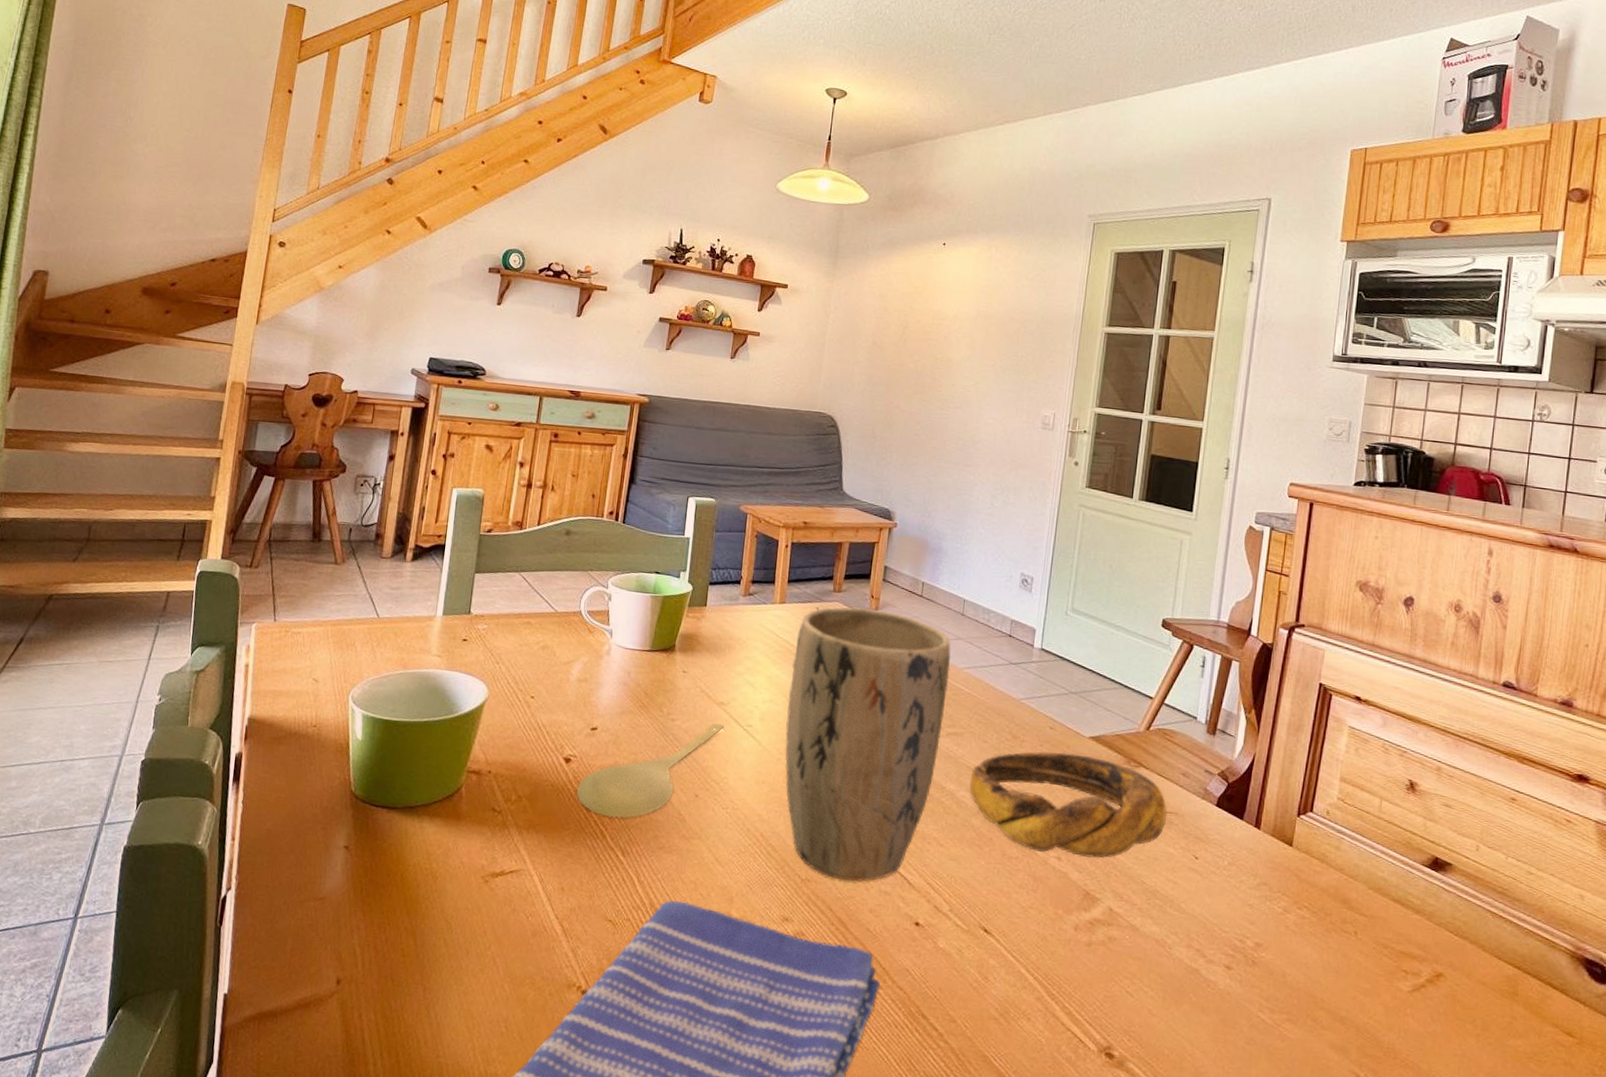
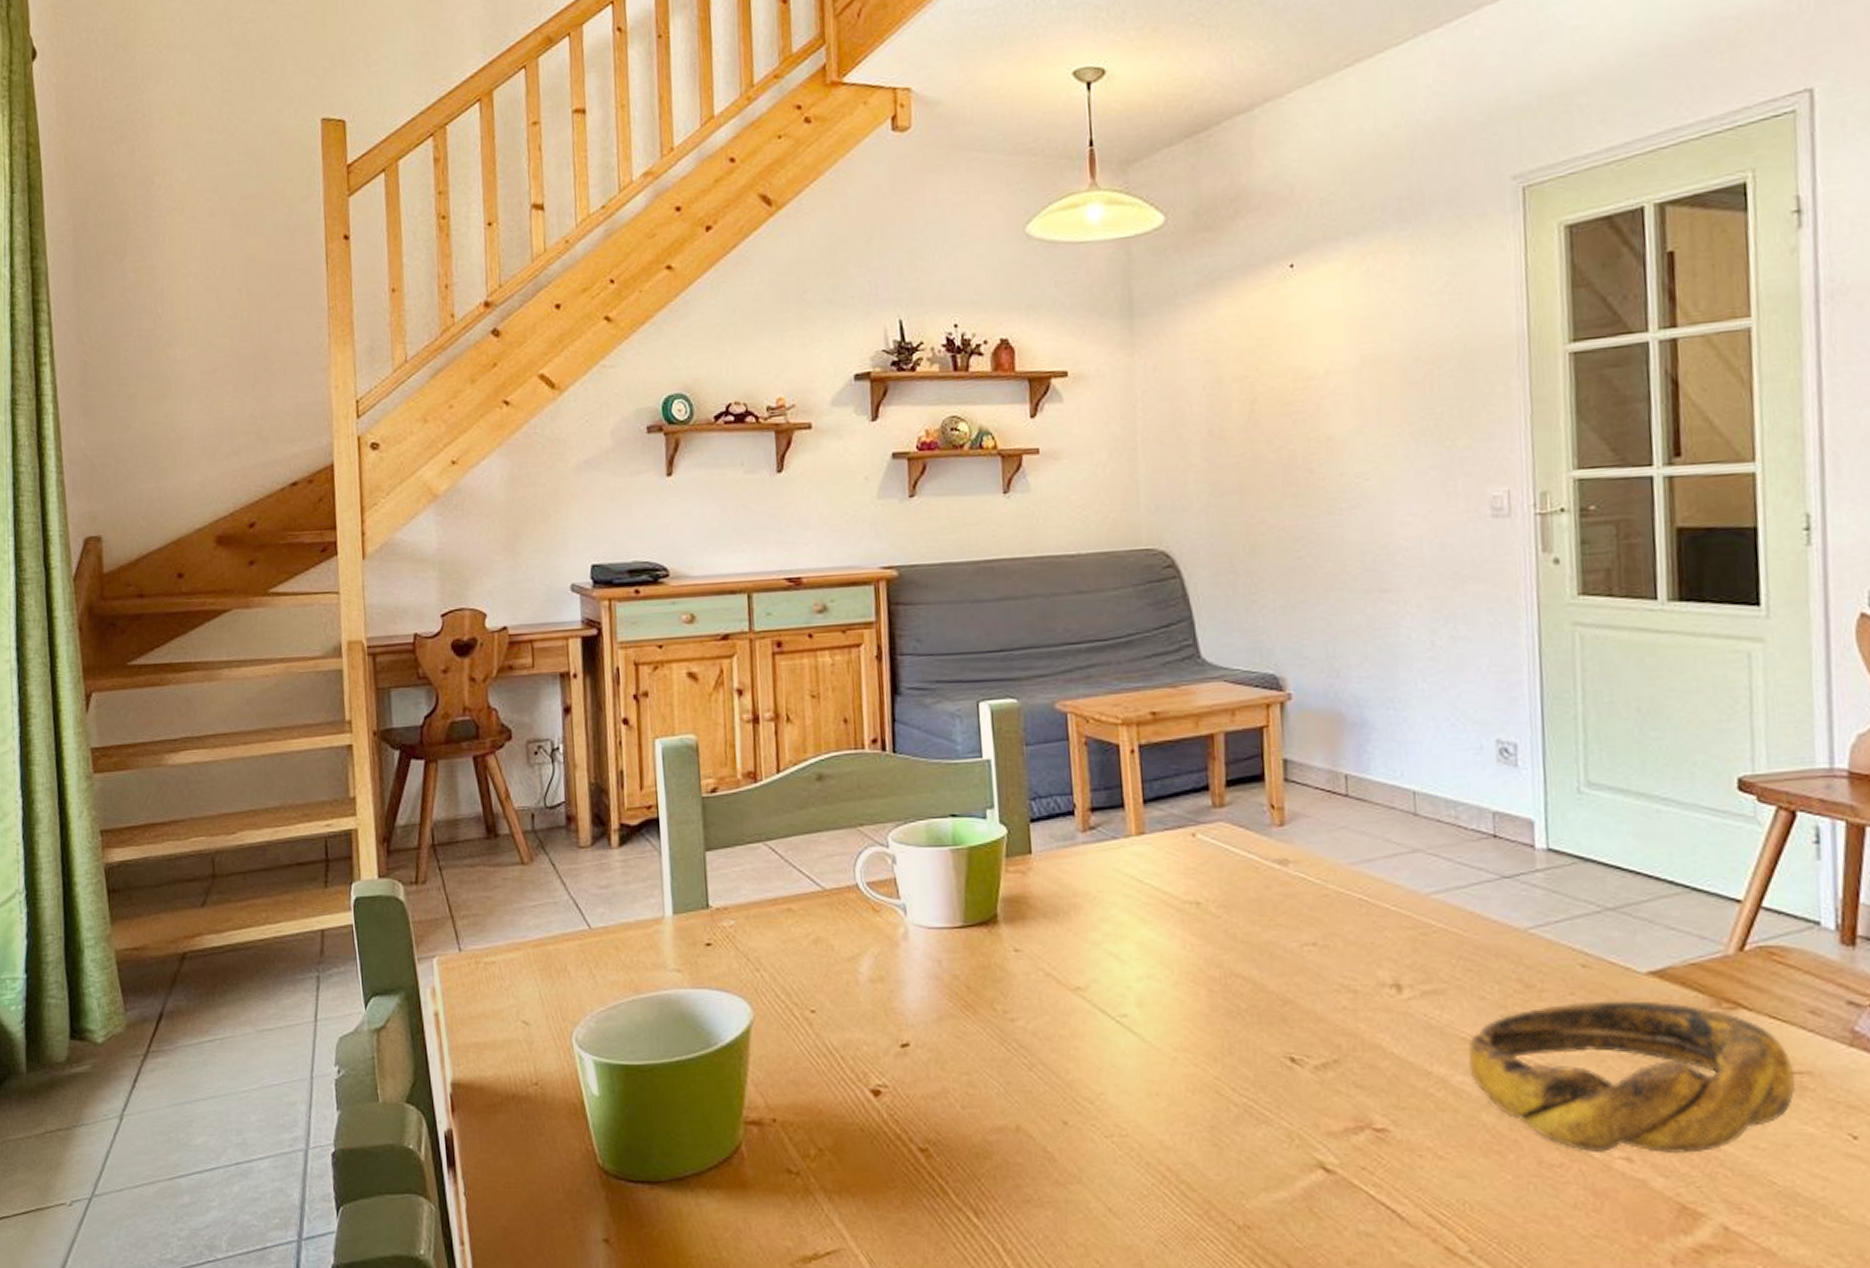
spoon: present [576,723,725,818] -> none [896,1017,1088,1166]
plant pot: present [785,607,951,882] -> none [1170,824,1413,1223]

